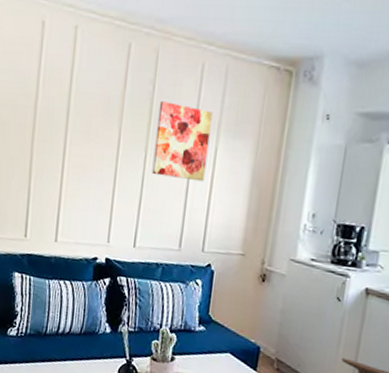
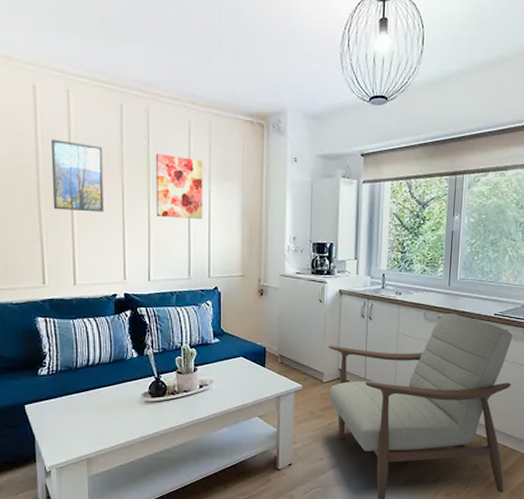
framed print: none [45,79,104,164] -> present [51,139,104,212]

